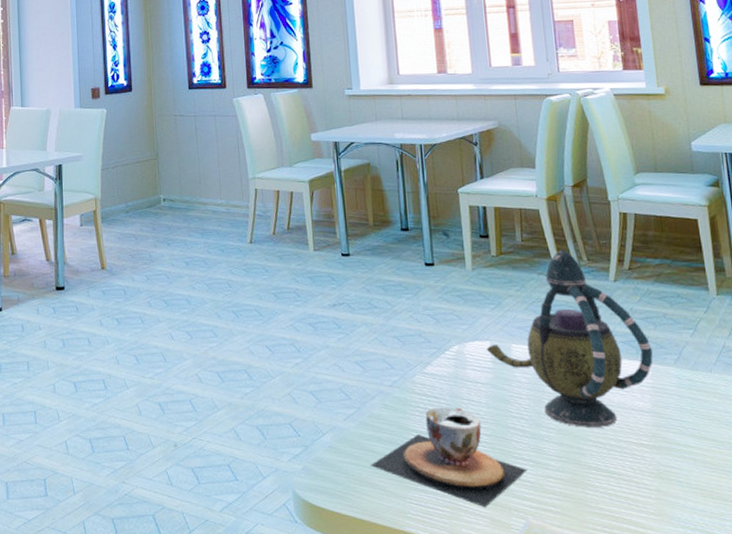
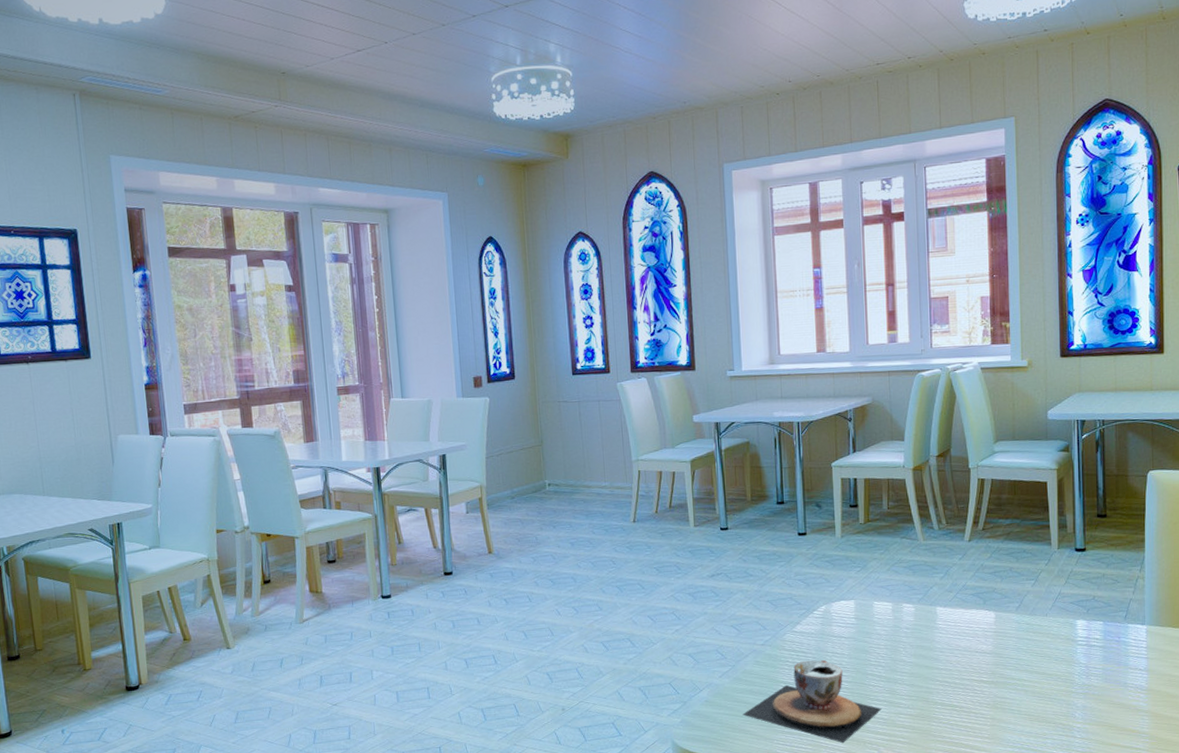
teapot: present [486,249,653,428] -> none [850,514,998,670]

